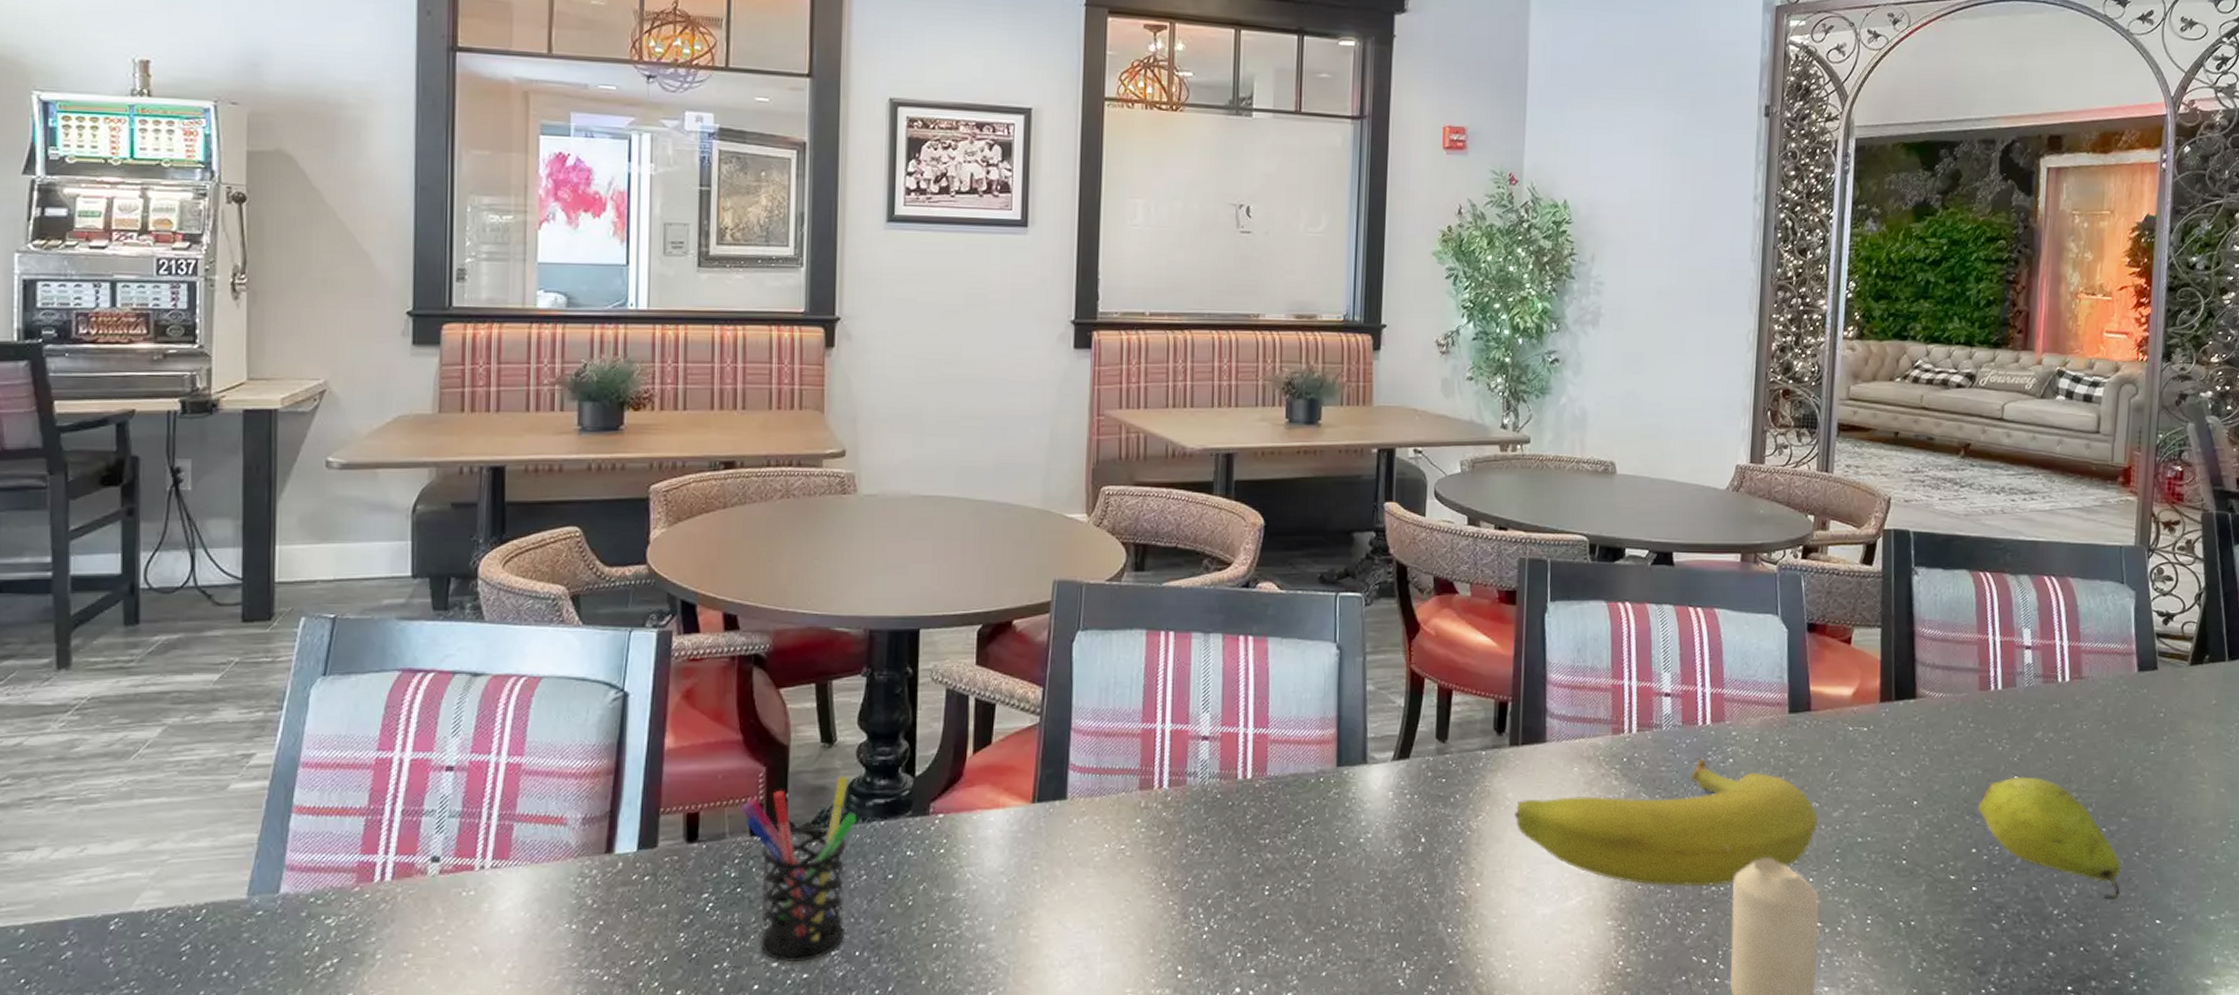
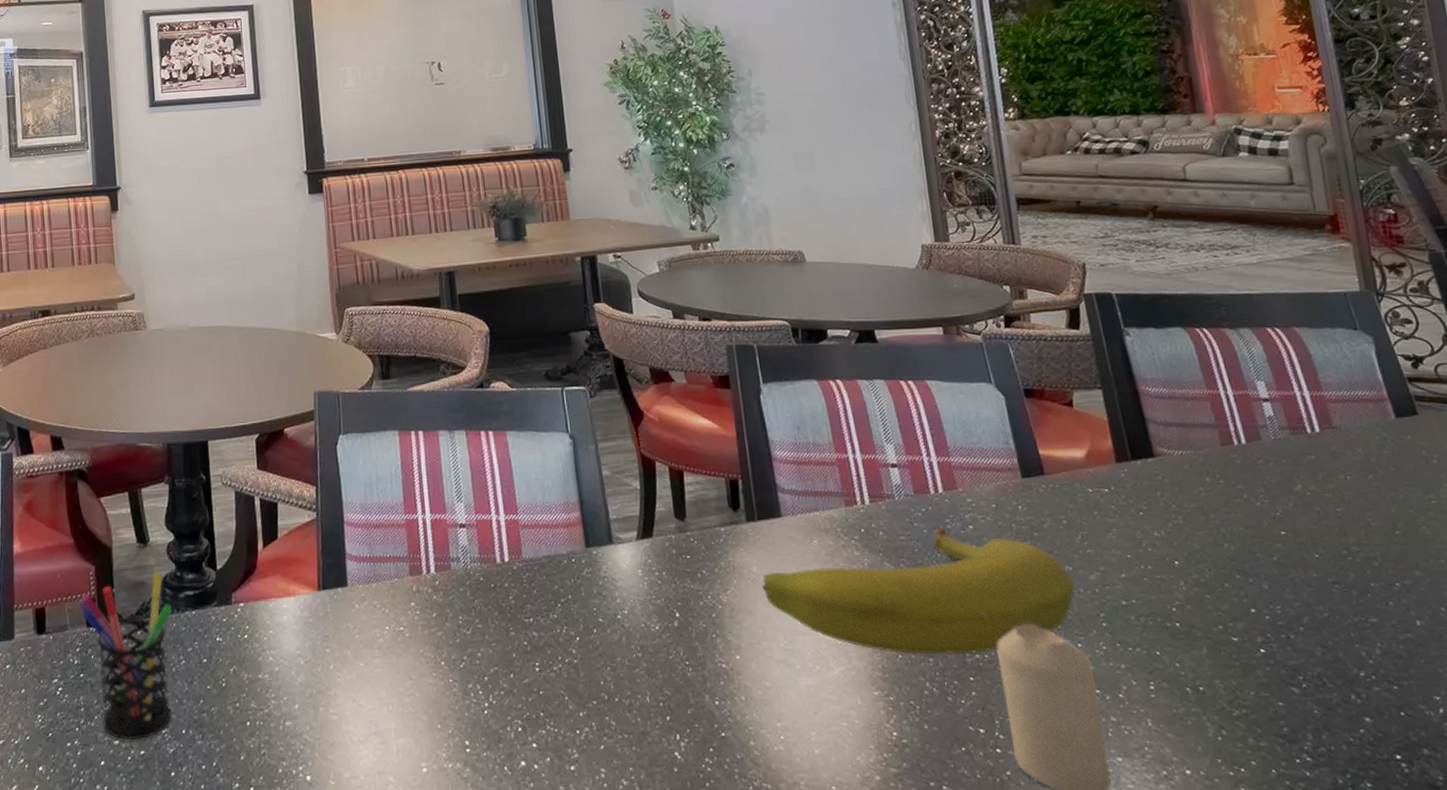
fruit: present [1977,777,2121,900] -> none [1247,532,1434,660]

